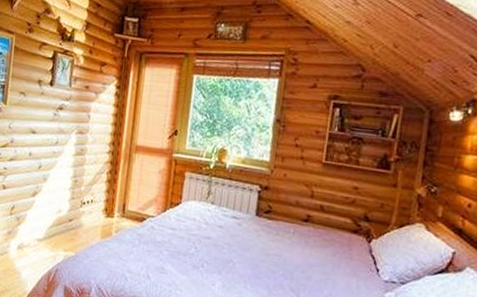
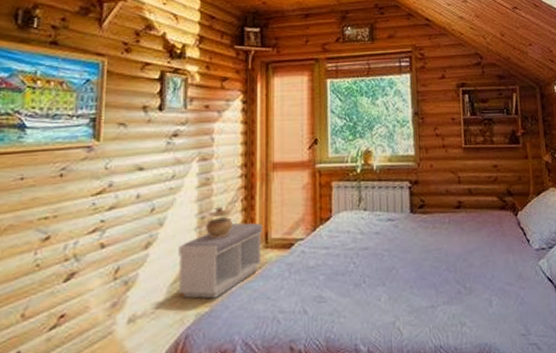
bench: none [52,191,122,247] -> present [177,222,263,299]
ceramic pot: none [77,174,98,201] -> present [206,206,233,239]

